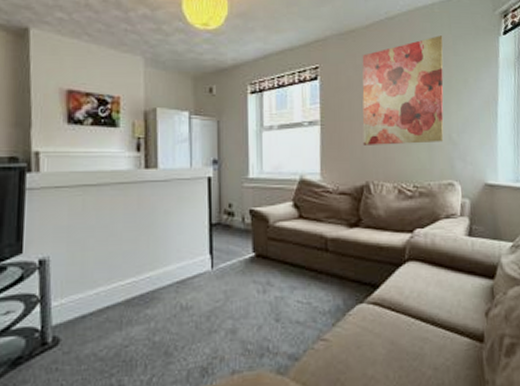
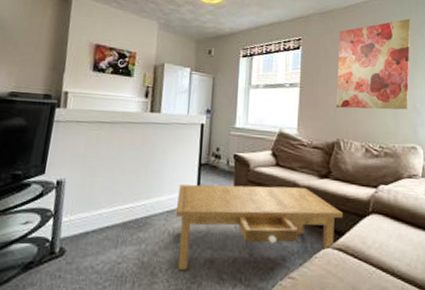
coffee table: none [186,239,378,345] -> present [175,184,344,270]

